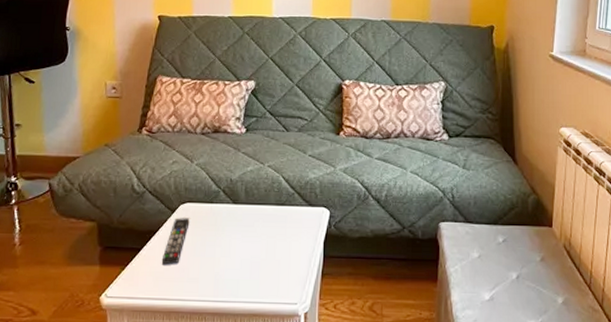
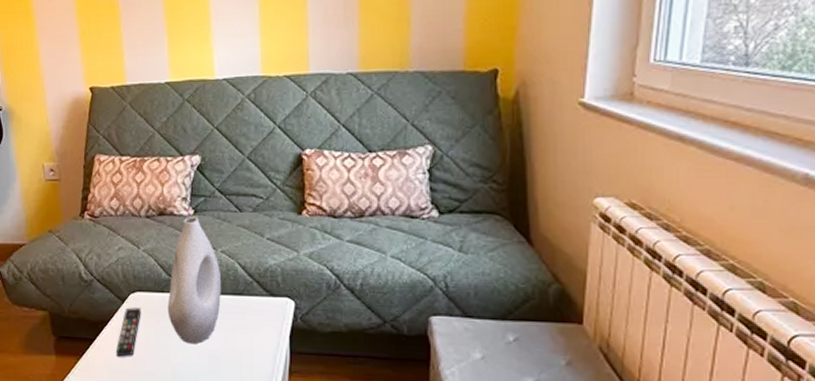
vase: none [215,133,267,252] -> present [167,215,222,345]

